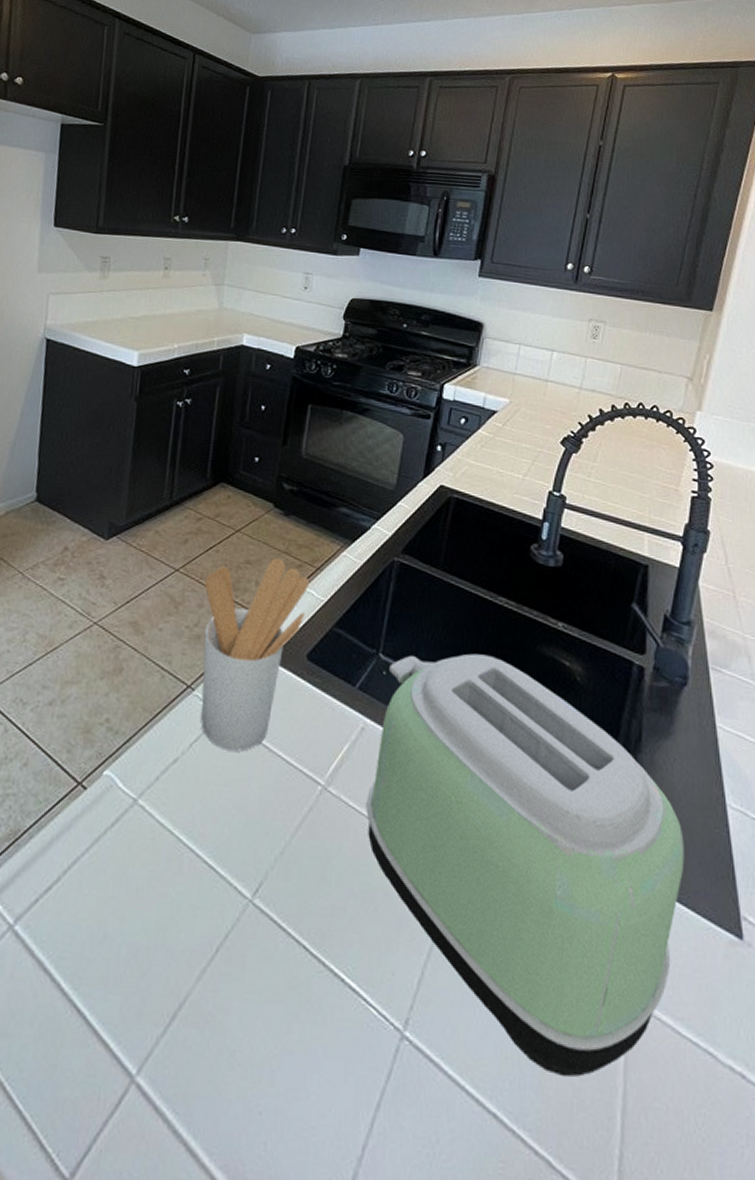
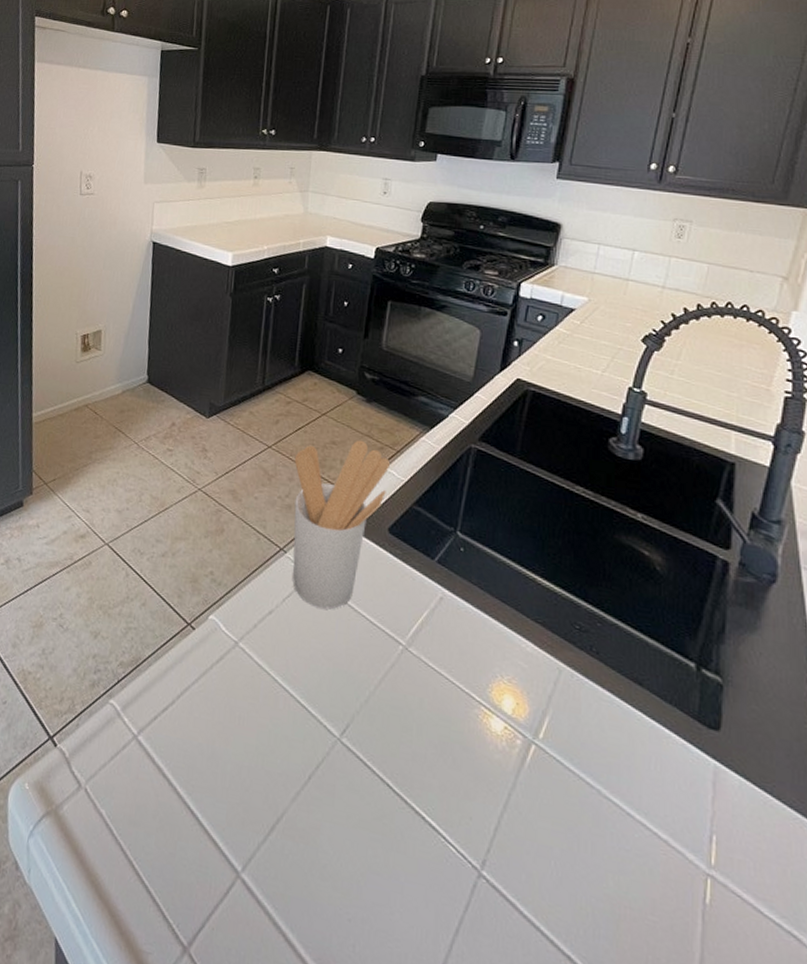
toaster: present [366,653,685,1078] -> none [445,535,770,937]

